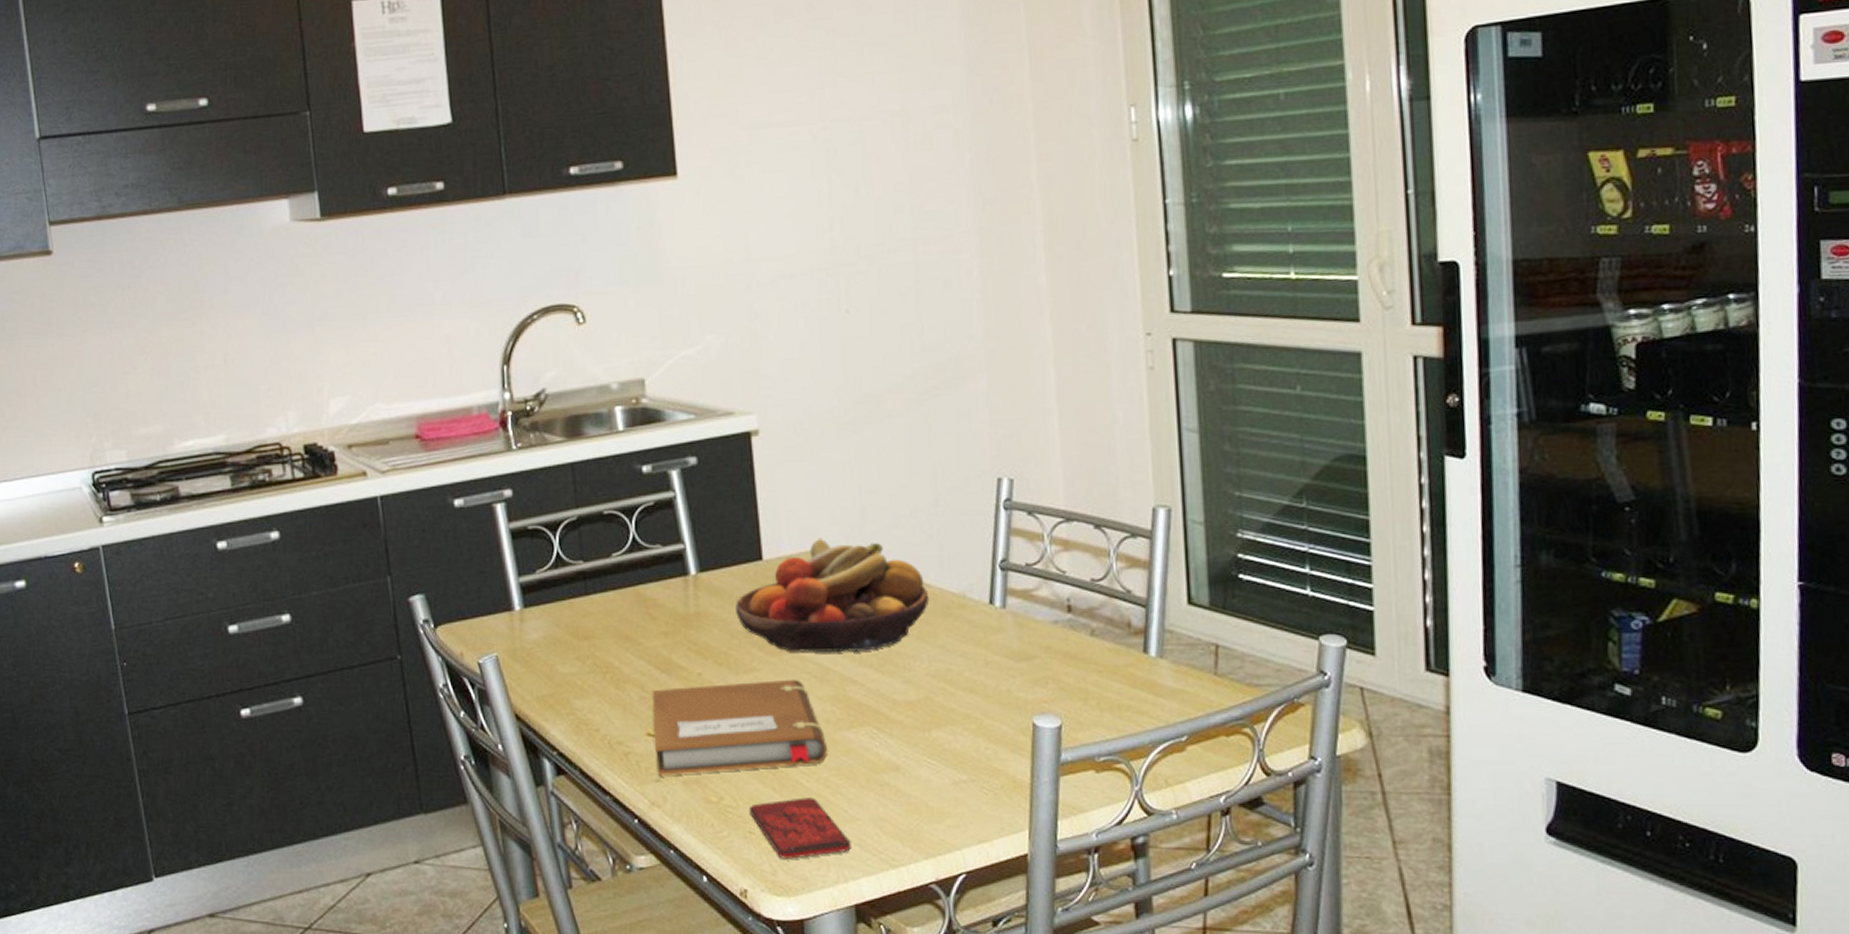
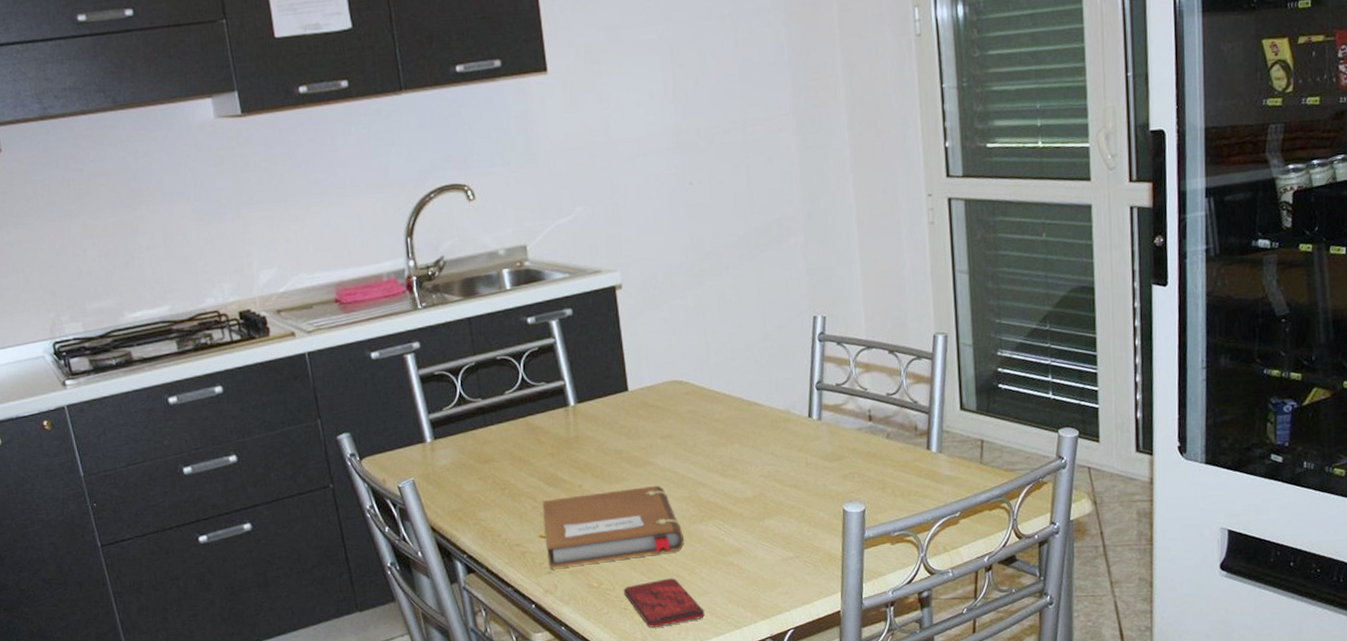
fruit bowl: present [736,538,930,653] -> none [607,370,762,464]

